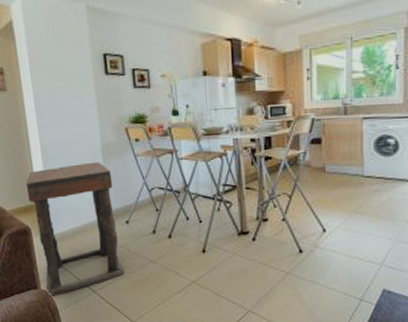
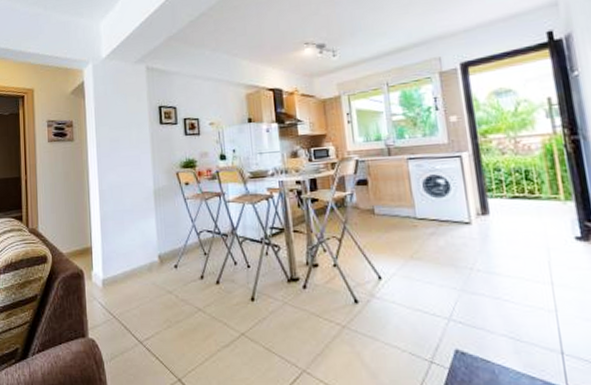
side table: present [25,161,125,297] -> none [83,205,172,347]

